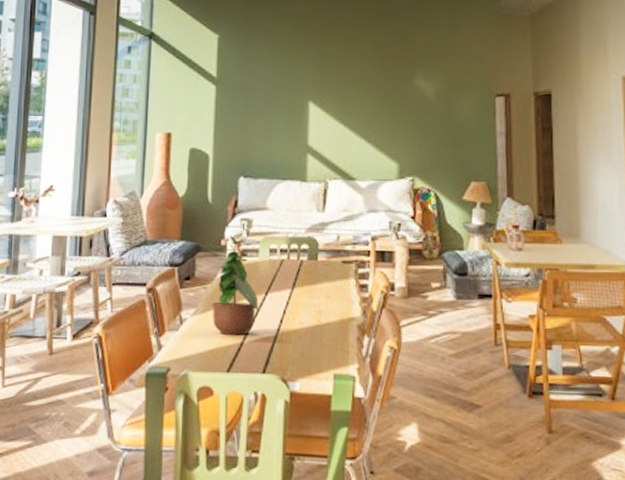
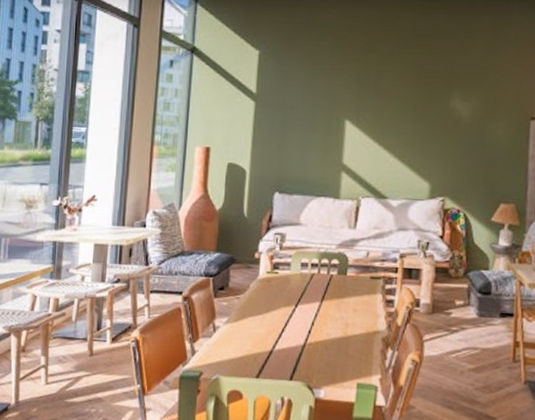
potted plant: present [212,235,259,335] -> none [244,249,289,344]

